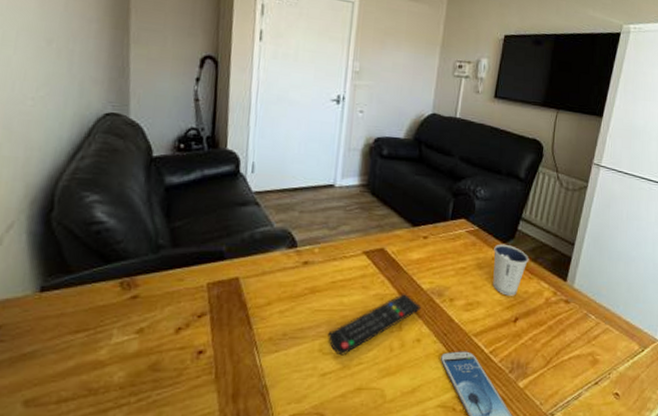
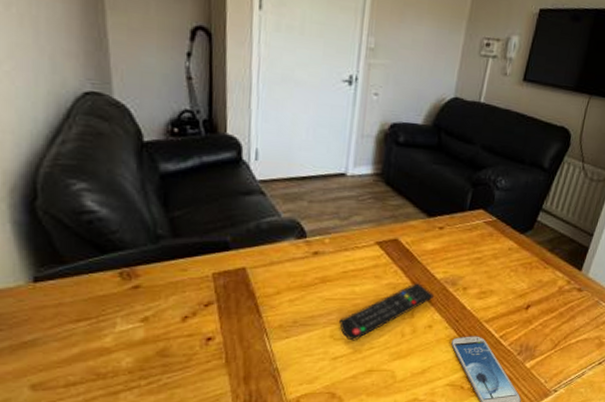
dixie cup: present [493,243,529,296] -> none [507,234,546,285]

